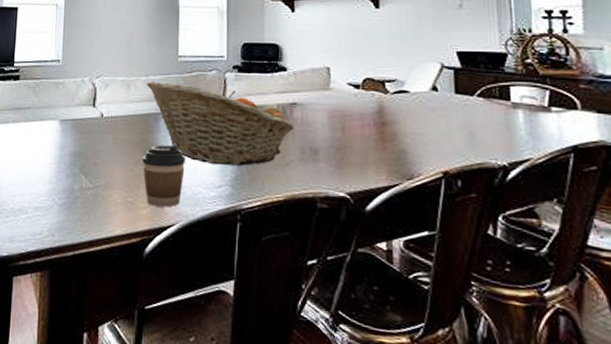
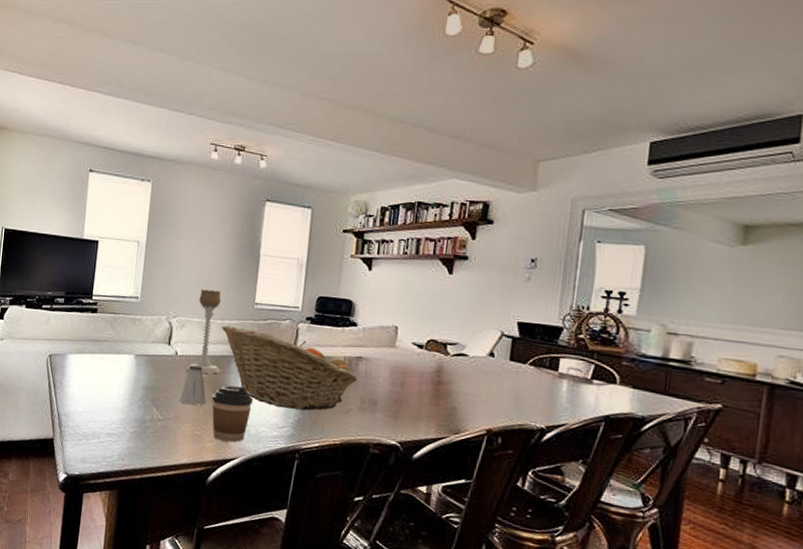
saltshaker: none [108,126,136,170] -> present [179,365,206,405]
candle holder: none [113,47,148,134] -> present [186,289,221,374]

